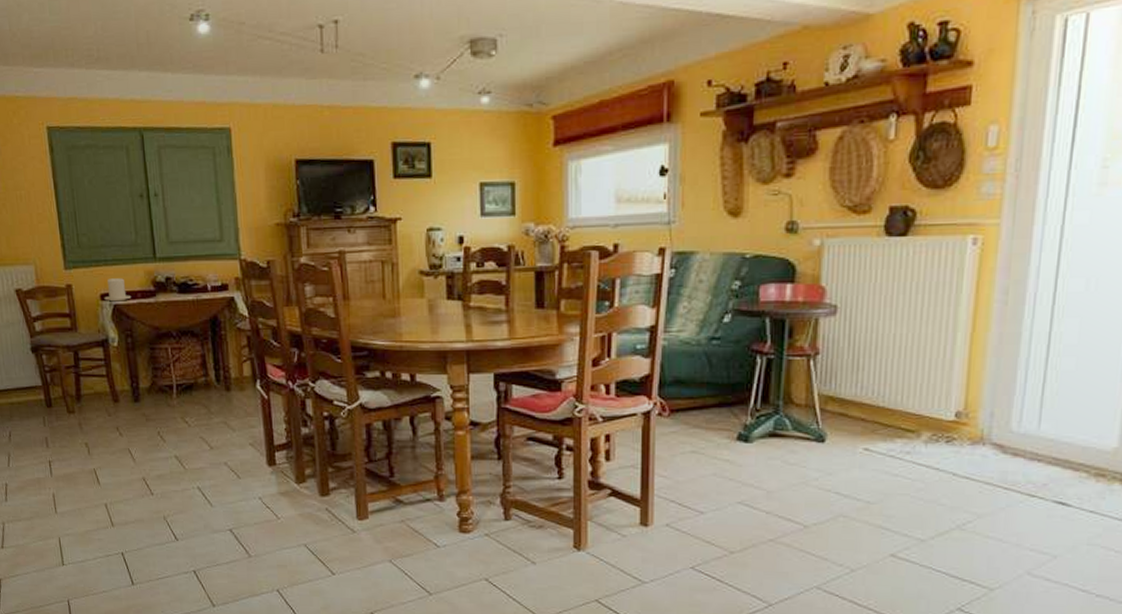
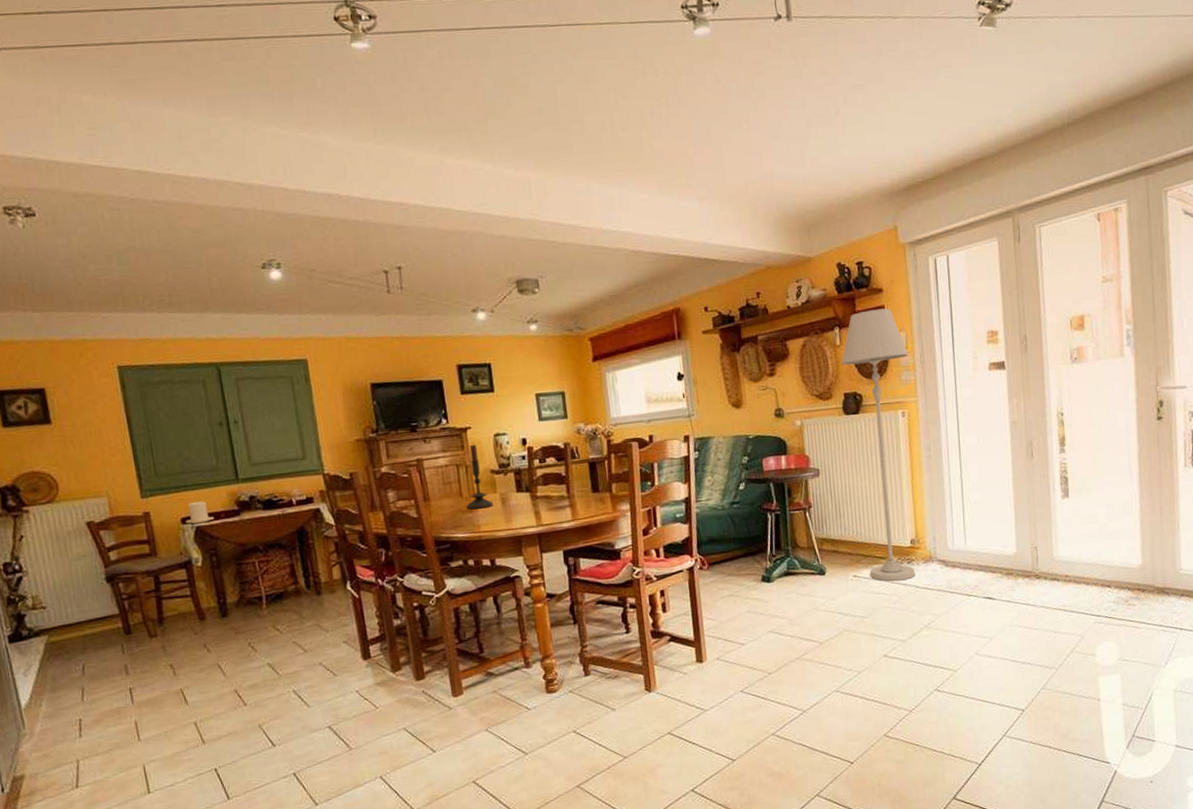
candle: none [389,237,419,315] -> present [466,443,493,510]
floor lamp: none [888,89,998,464] -> present [841,308,915,581]

